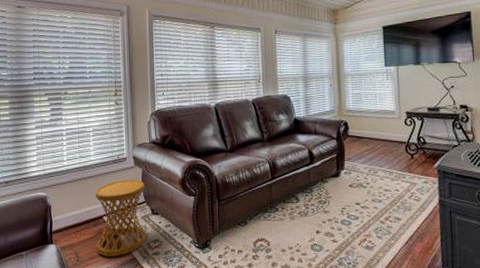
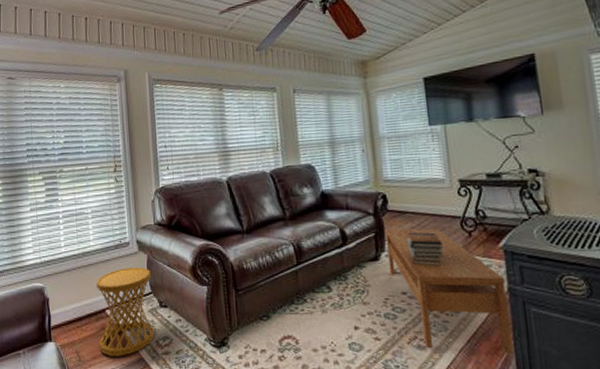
coffee table: none [345,150,440,252] -> present [385,228,513,353]
book stack: none [362,154,391,183] -> present [407,232,443,267]

